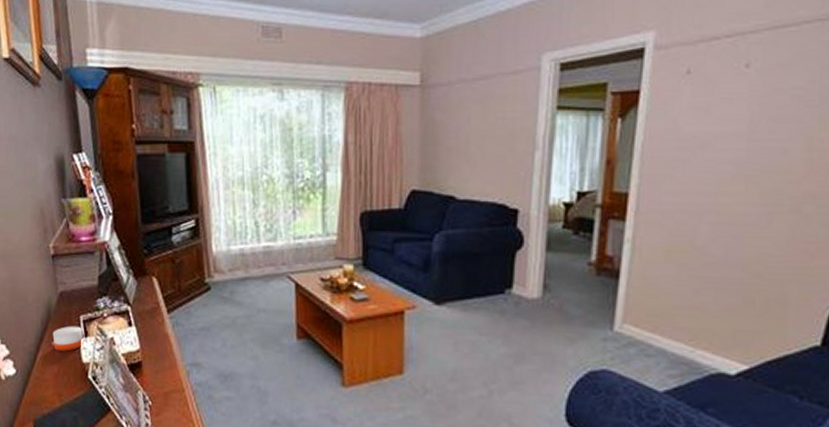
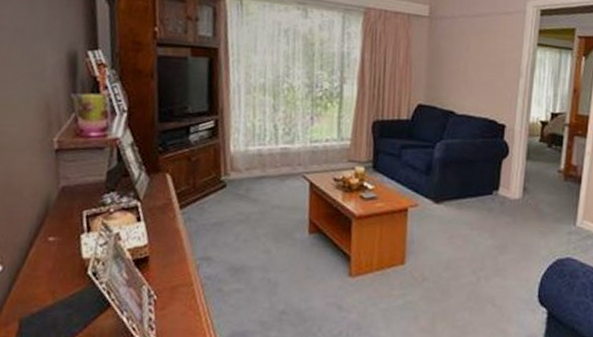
candle: present [52,325,84,352] -> none [49,221,85,247]

